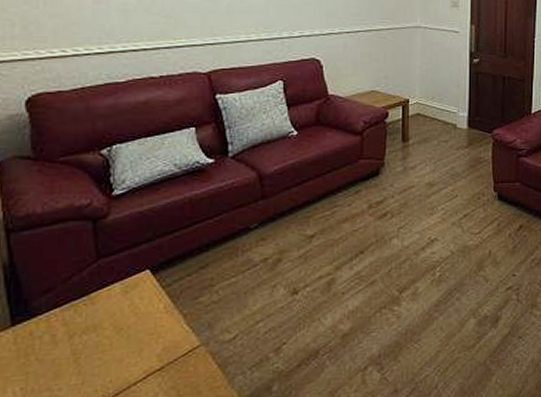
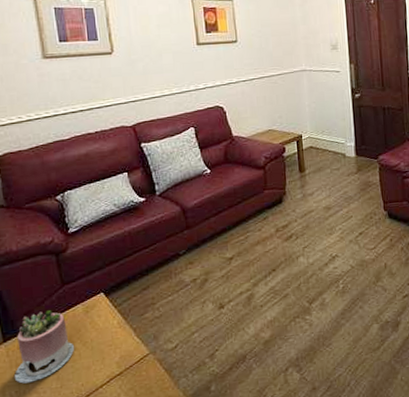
succulent planter: none [22,287,104,378] -> present [15,309,74,384]

